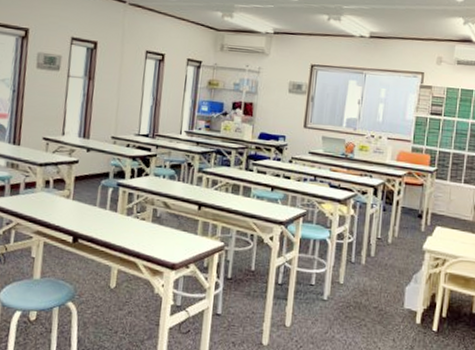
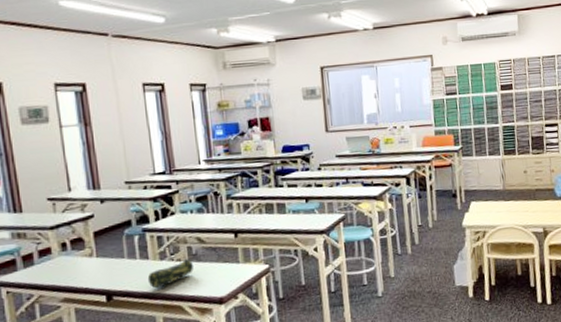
pencil case: none [111,219,155,241] -> present [147,258,193,289]

